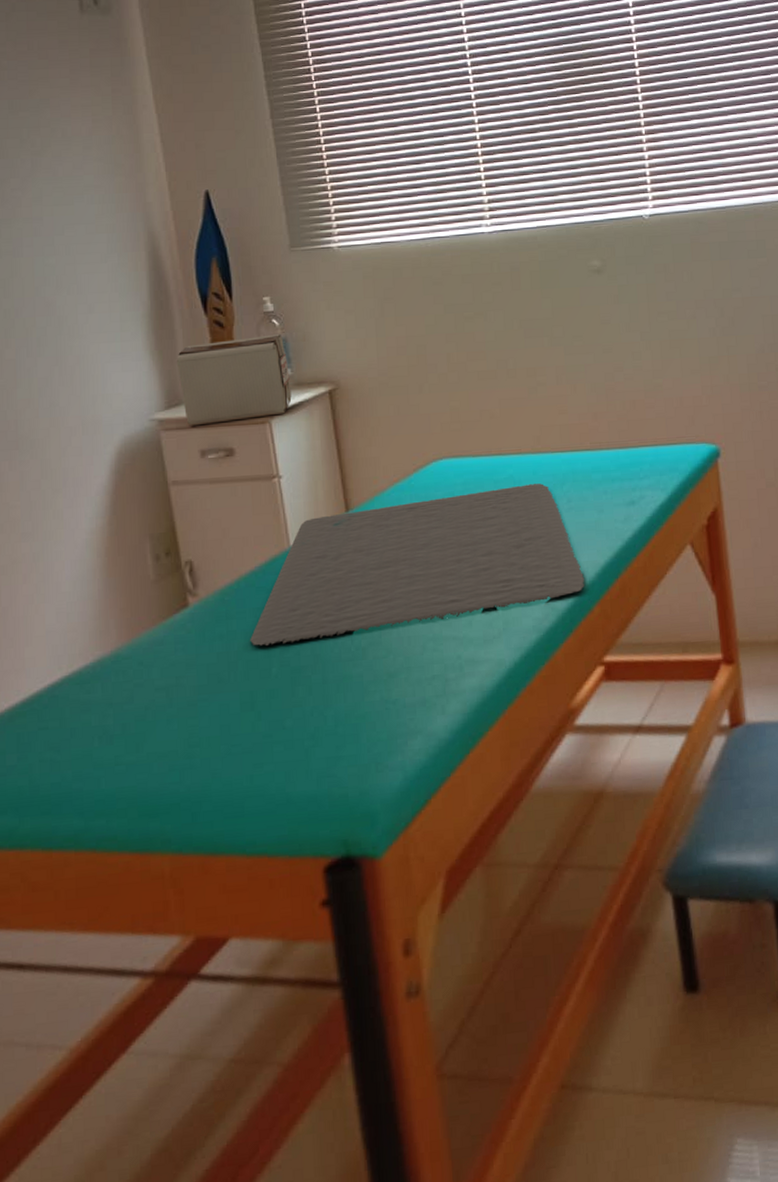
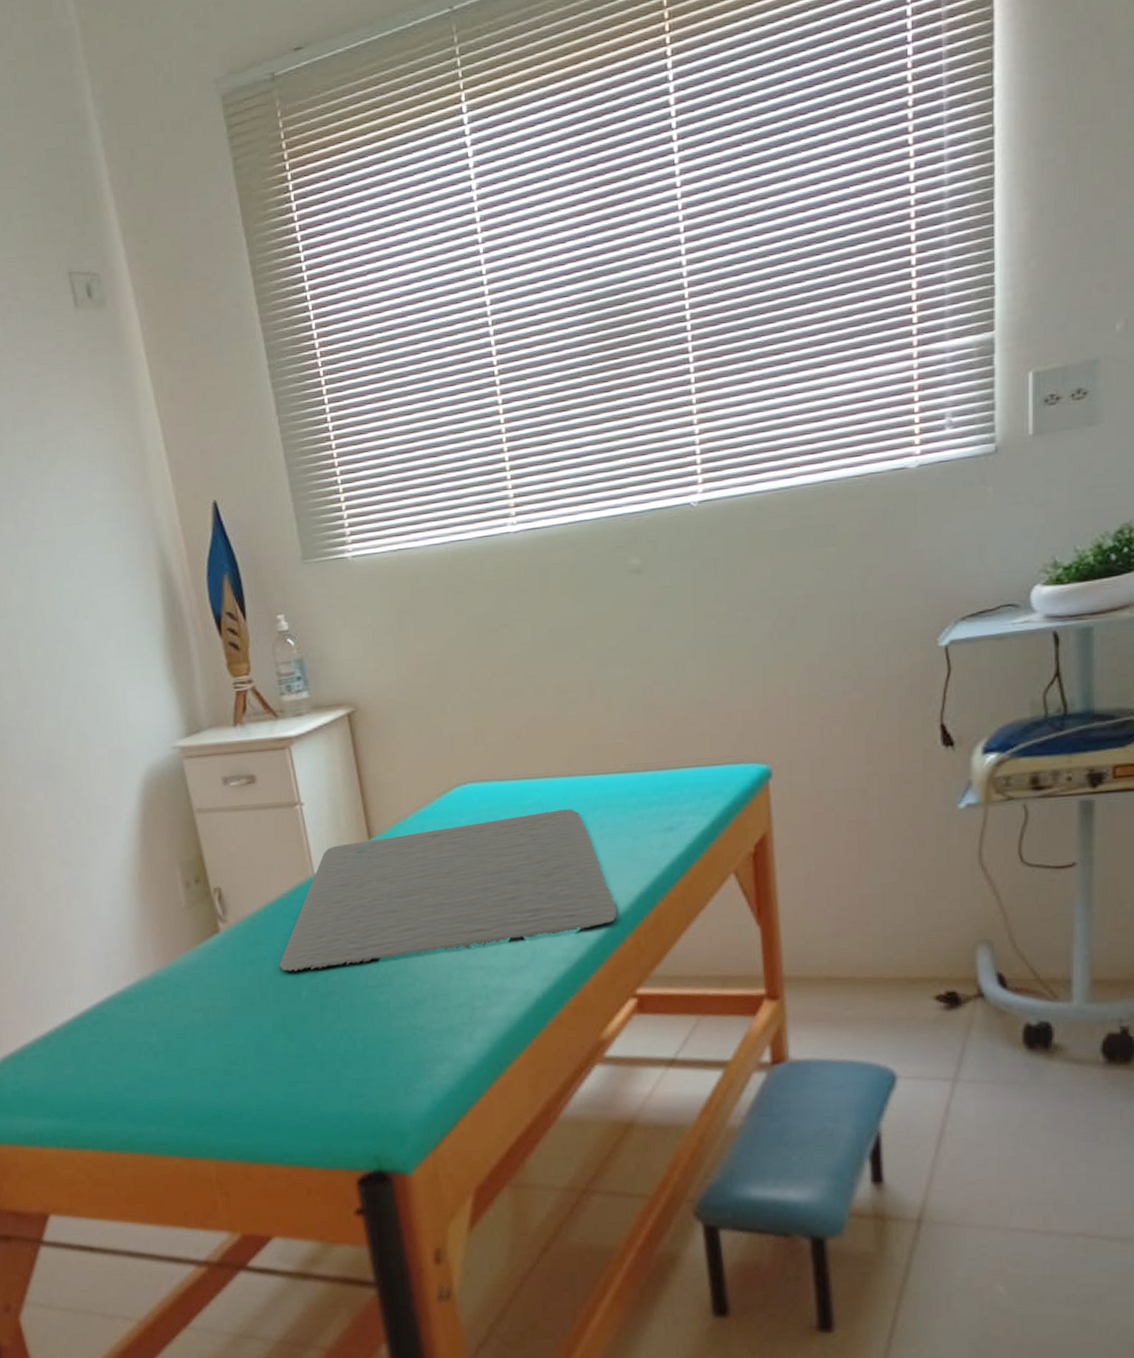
box: present [176,333,292,426] -> none [194,654,311,753]

